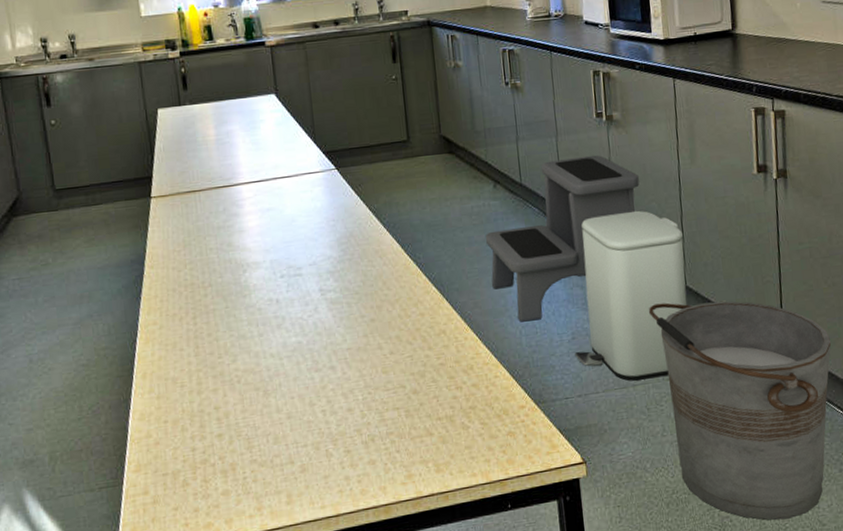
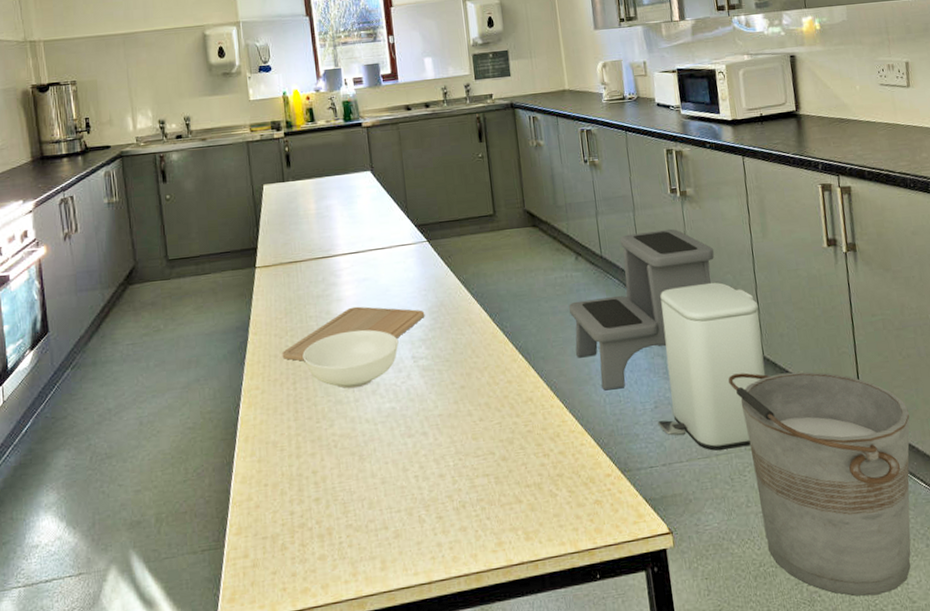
chopping board: none [180,237,333,295] -> present [282,306,425,361]
bowl: none [203,262,306,323] -> present [302,329,399,389]

